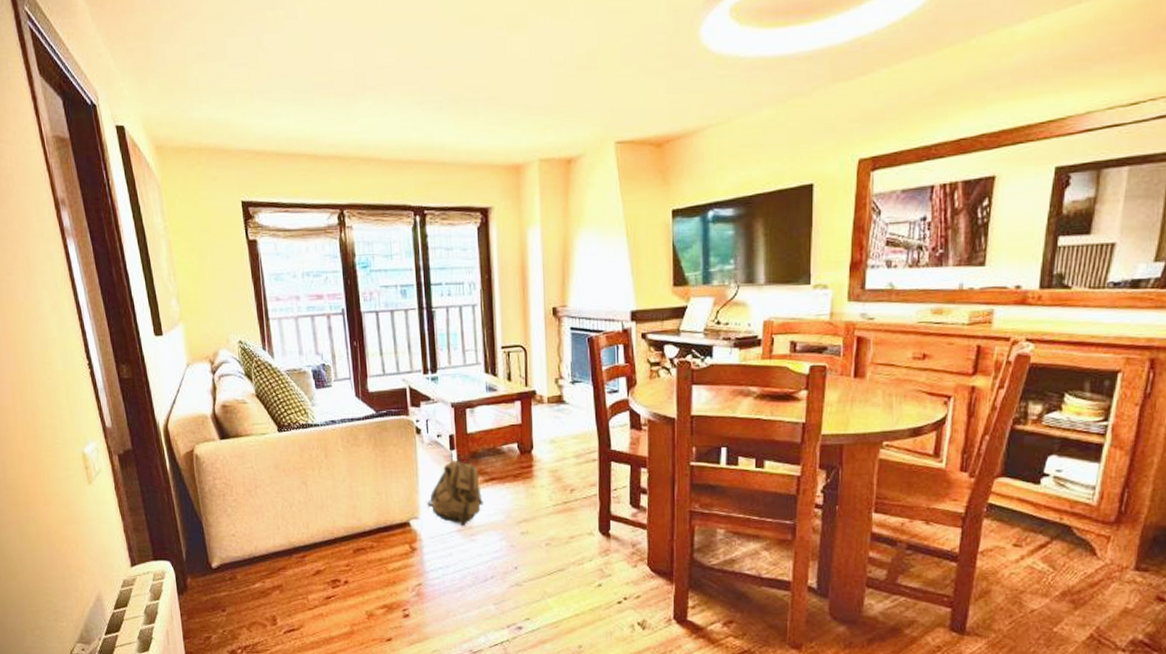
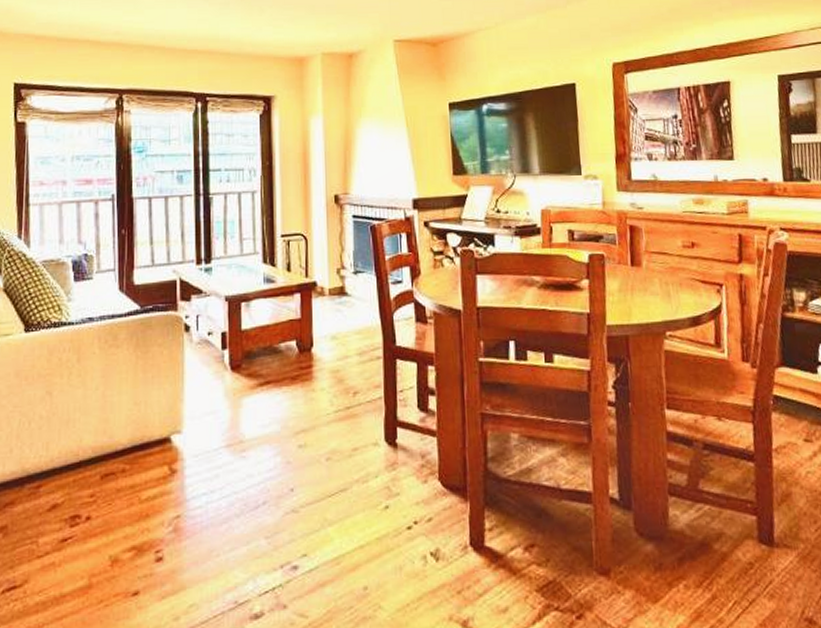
backpack: present [427,454,483,526] -> none [192,354,257,440]

